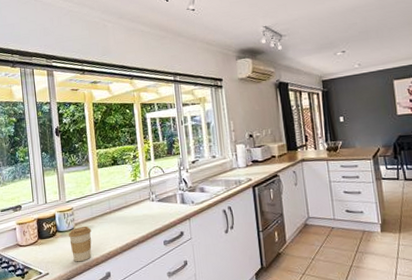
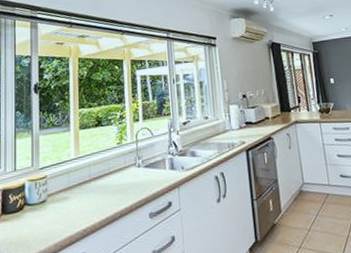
coffee cup: present [68,226,92,262] -> none [38,197,66,242]

